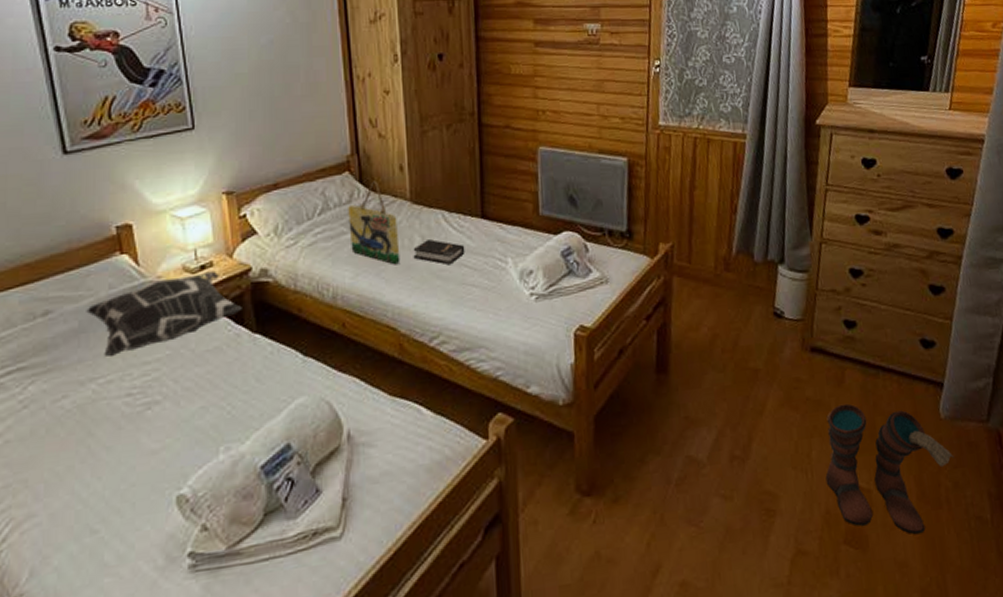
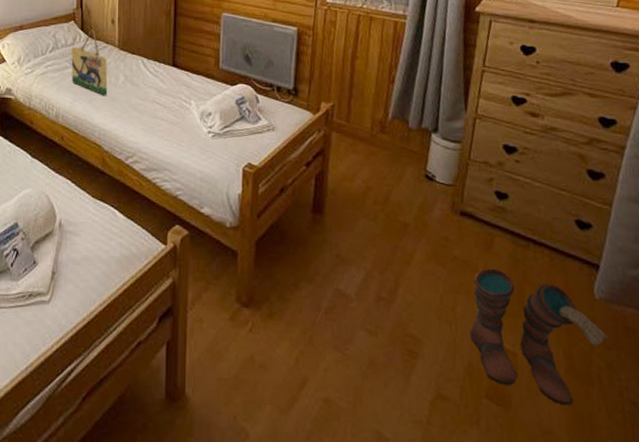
hardback book: present [413,239,465,266] -> none [117,79,158,101]

